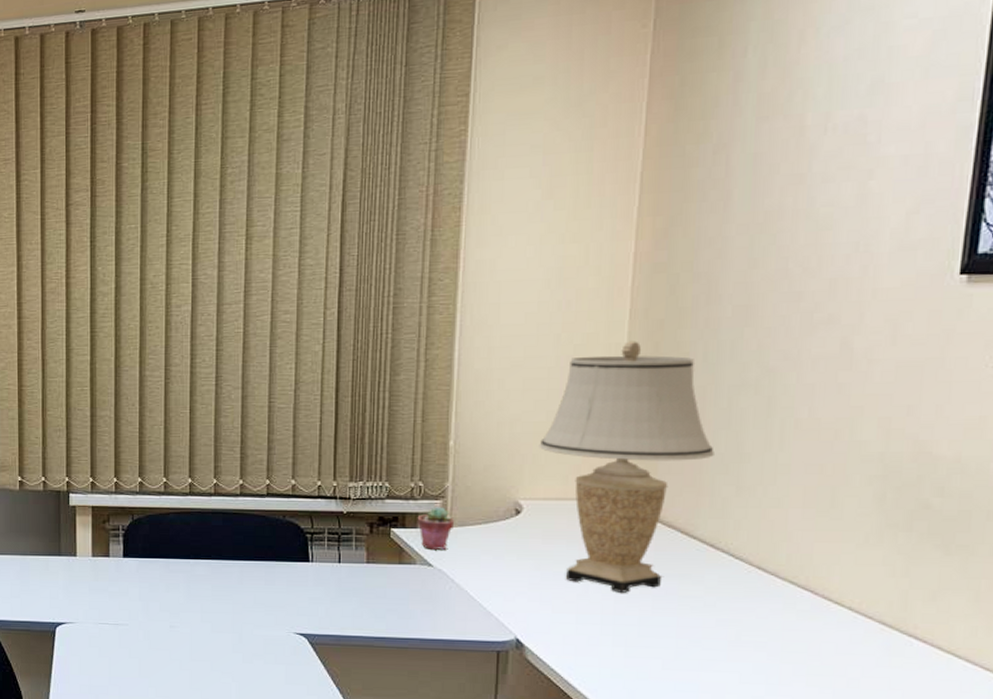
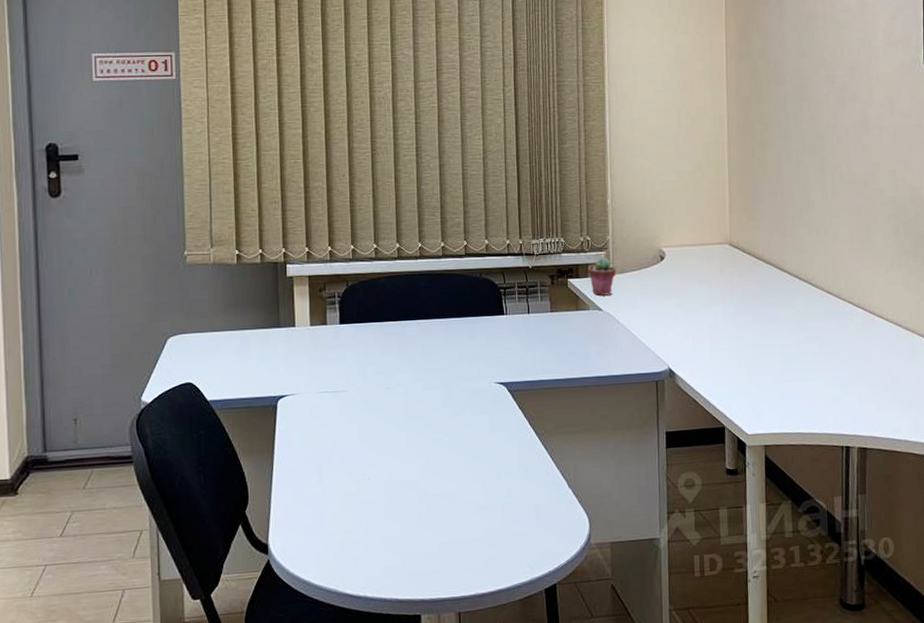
table lamp: present [539,341,714,593] -> none [673,113,792,321]

